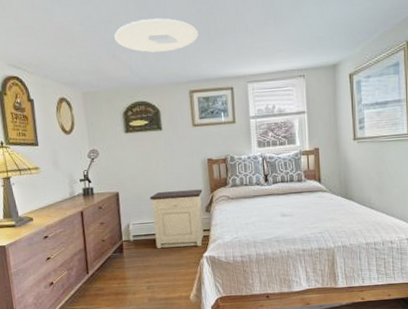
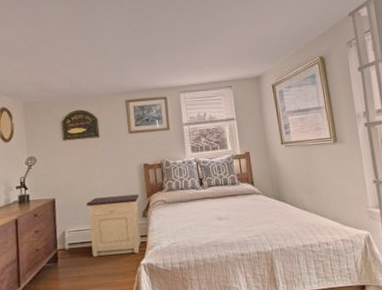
ceiling light: present [114,18,199,53] -> none [56,37,134,67]

